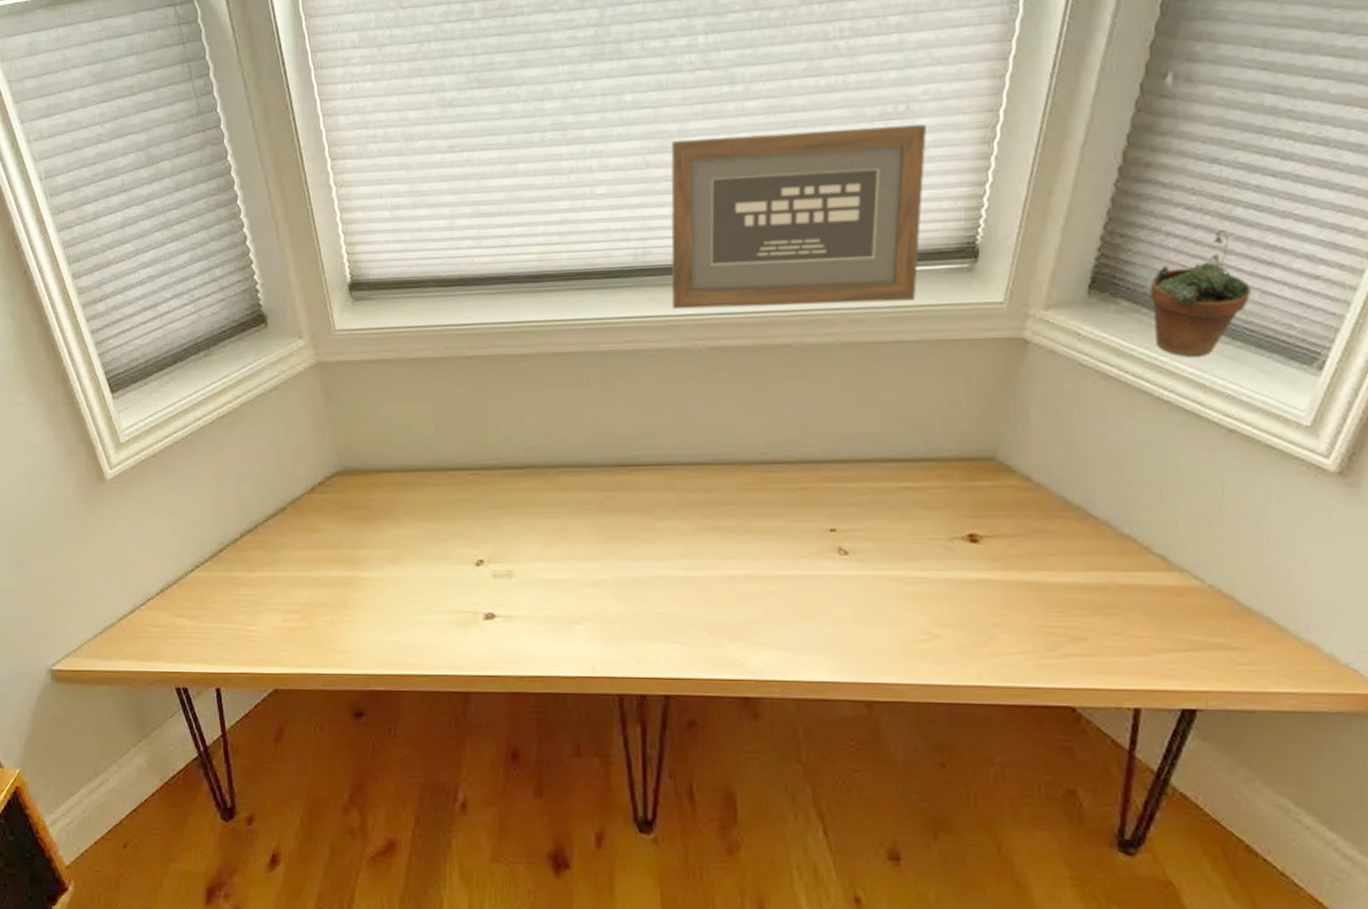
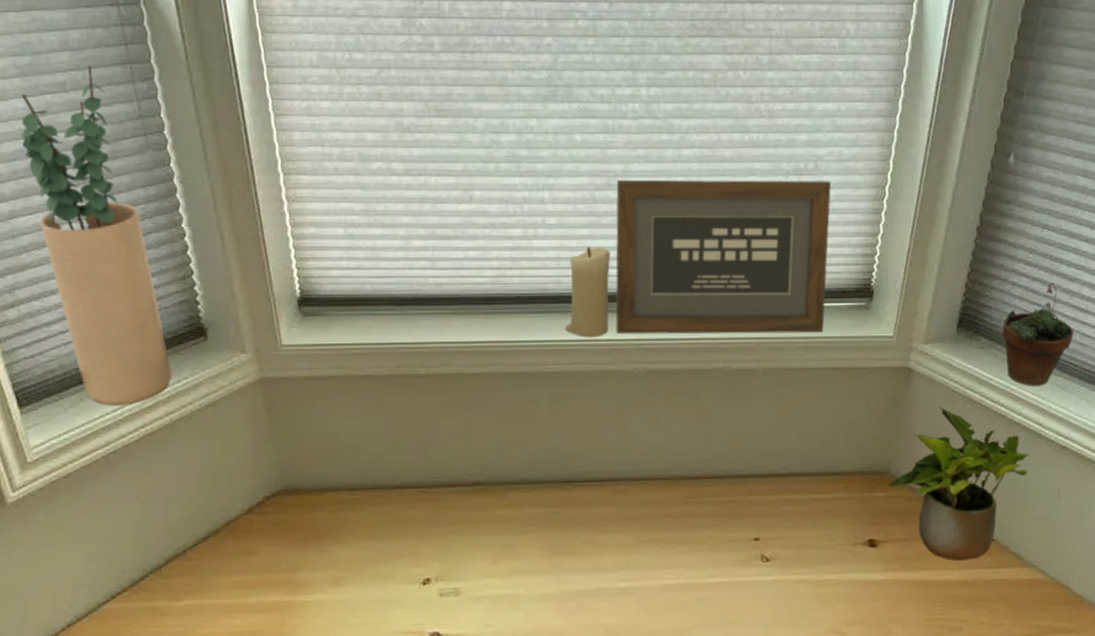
vase: none [97,66,238,391] -> present [21,65,172,406]
candle: none [616,215,666,314] -> present [564,247,611,338]
potted plant: none [995,383,1184,561] -> present [889,407,1030,561]

